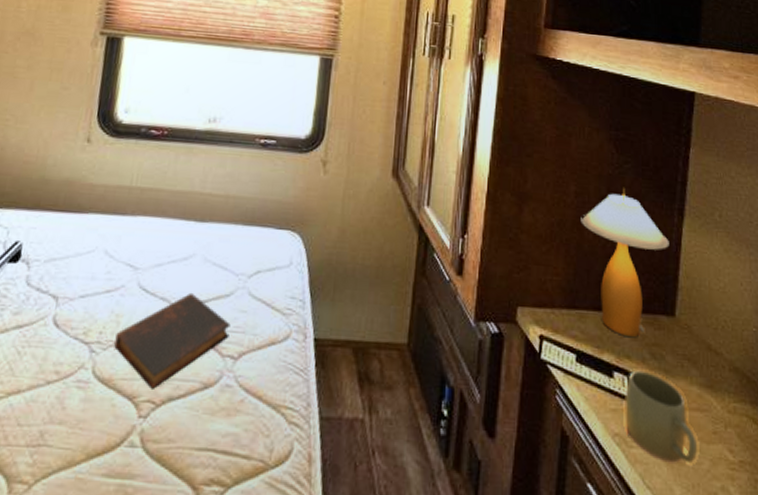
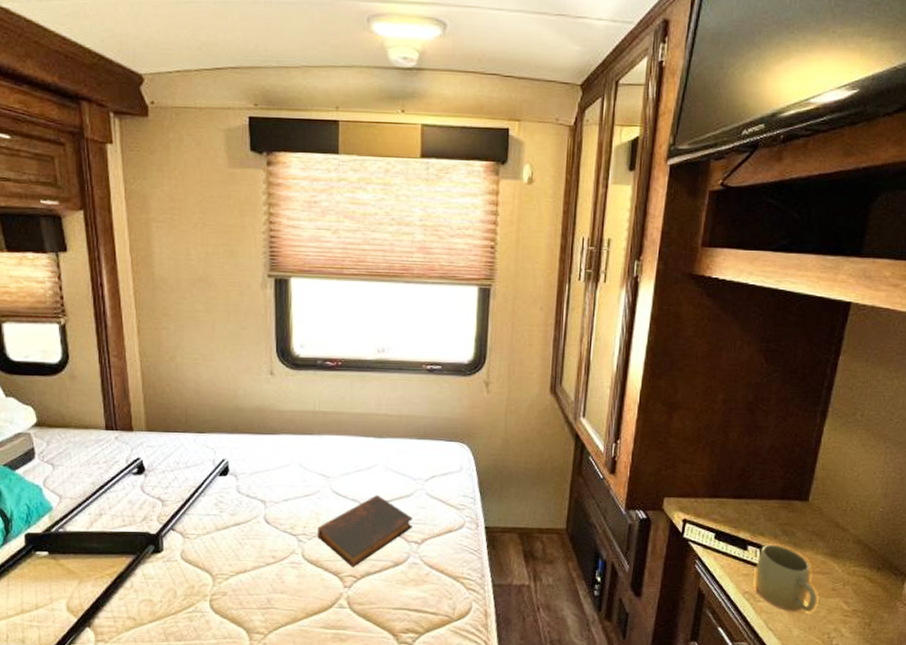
table lamp: present [581,187,669,338] -> none [726,393,810,519]

